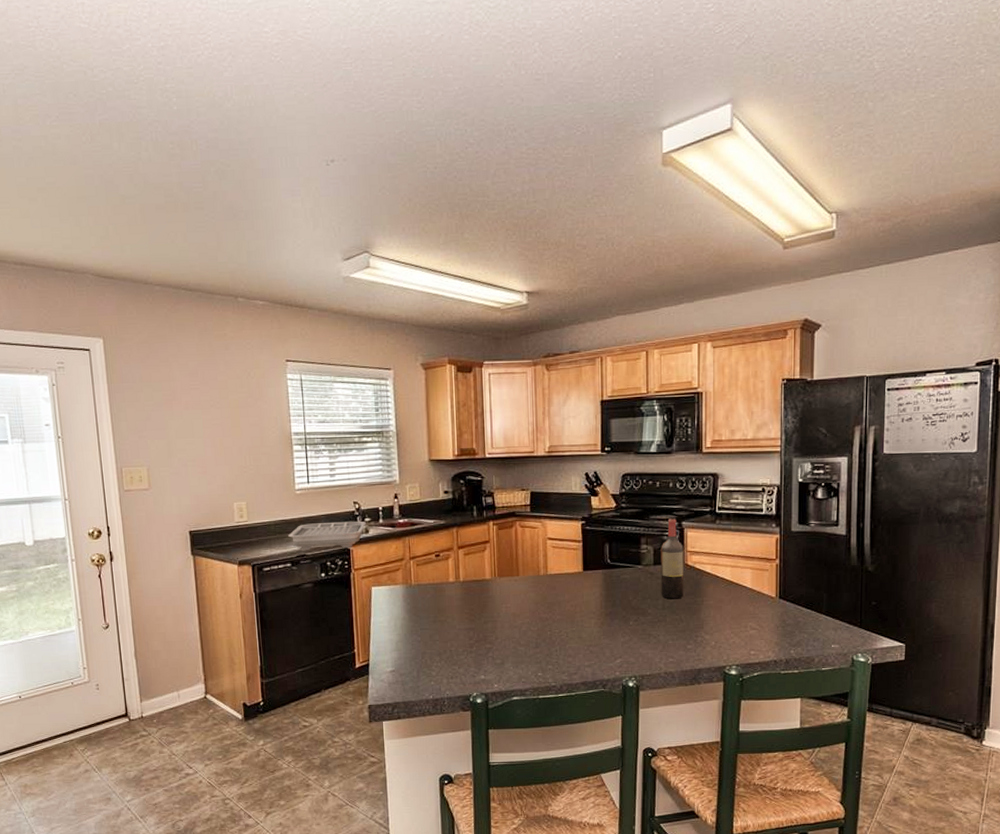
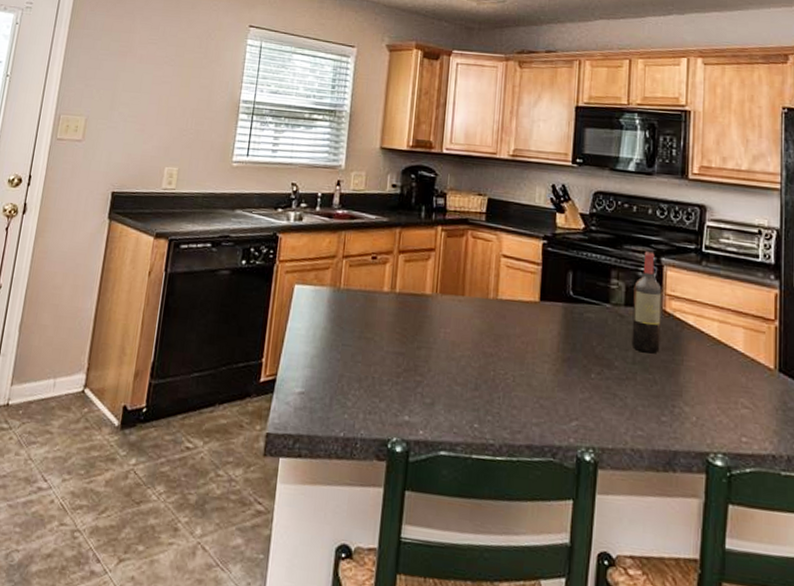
dish rack: present [288,521,366,551] -> none [215,200,301,236]

